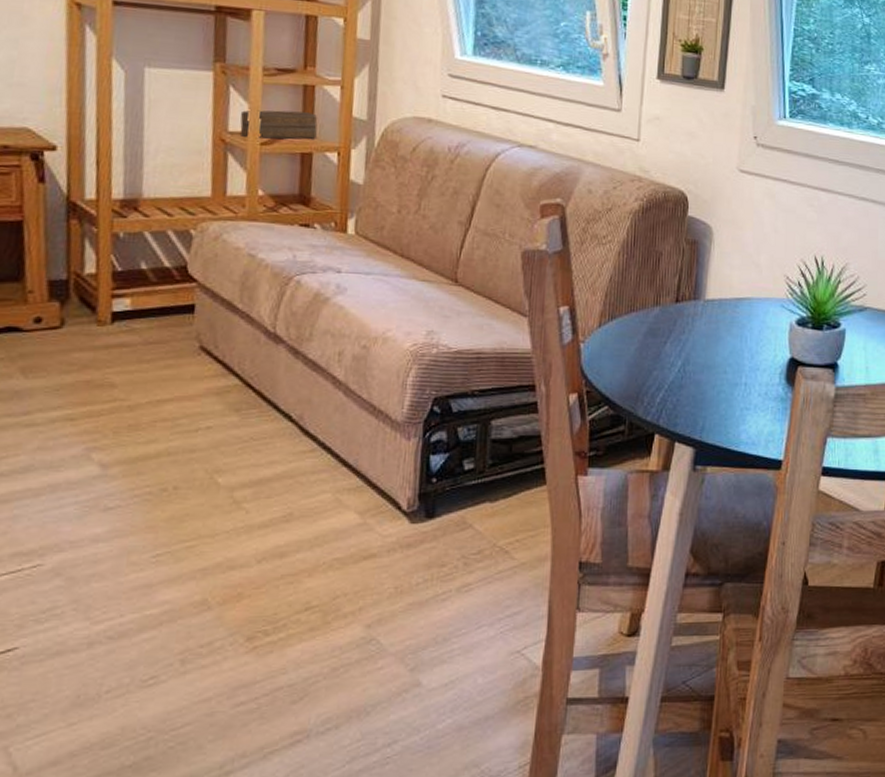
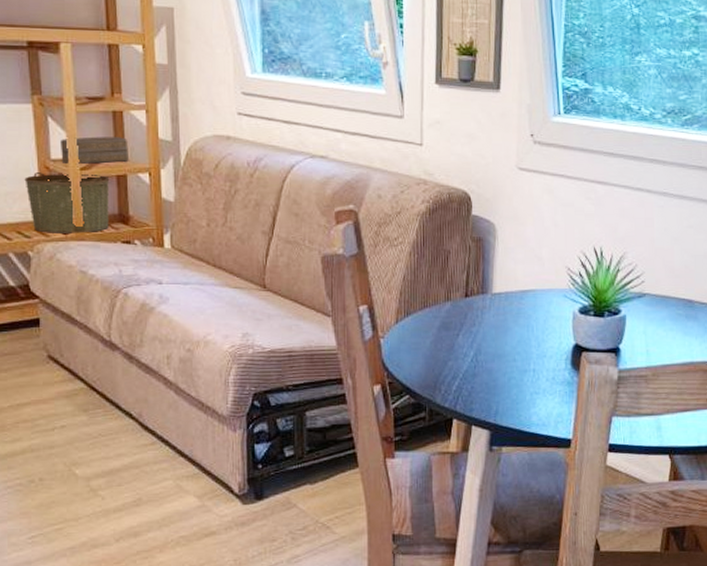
basket: none [195,144,293,214] -> present [24,172,110,234]

